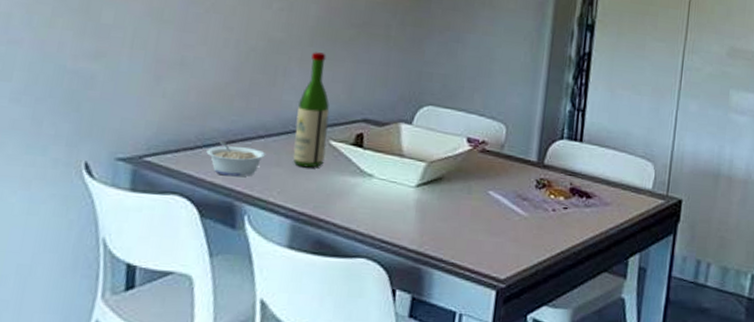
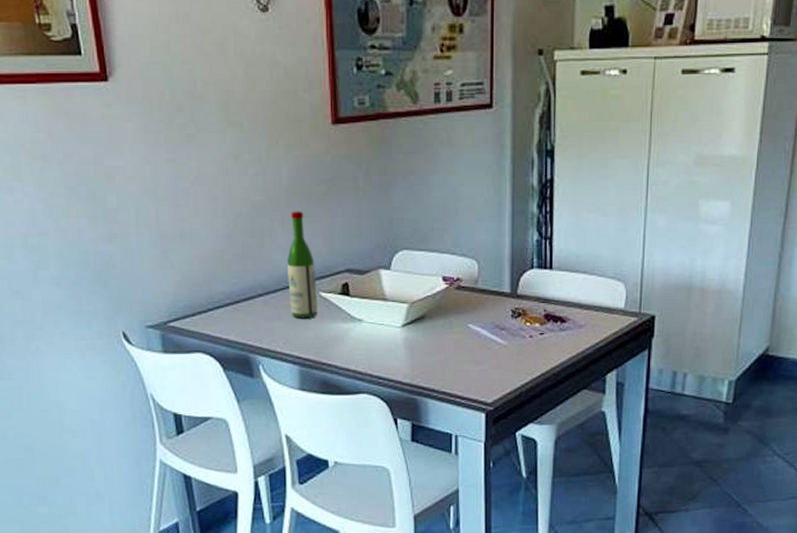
legume: present [206,140,266,177] -> none [217,301,268,333]

